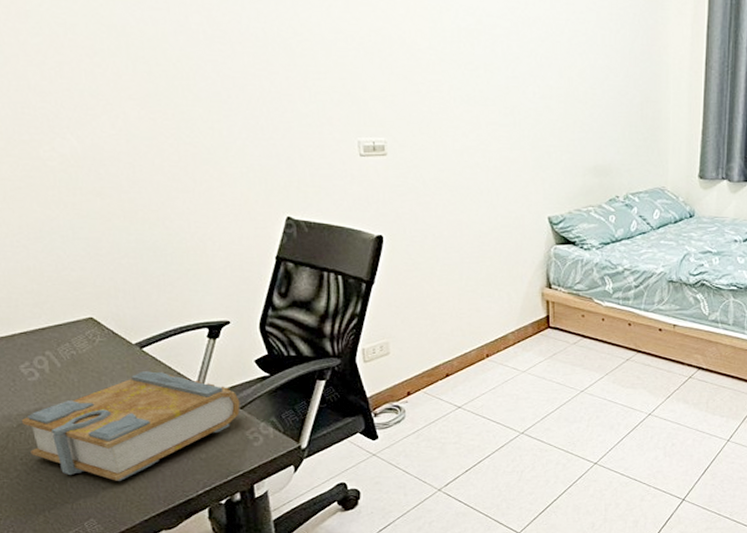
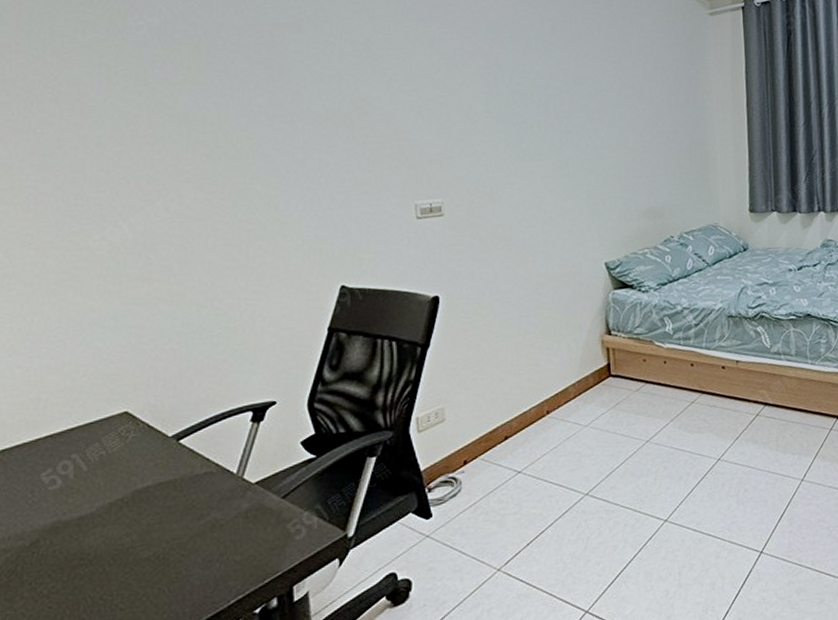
book: present [22,371,240,482] -> none [36,465,282,600]

